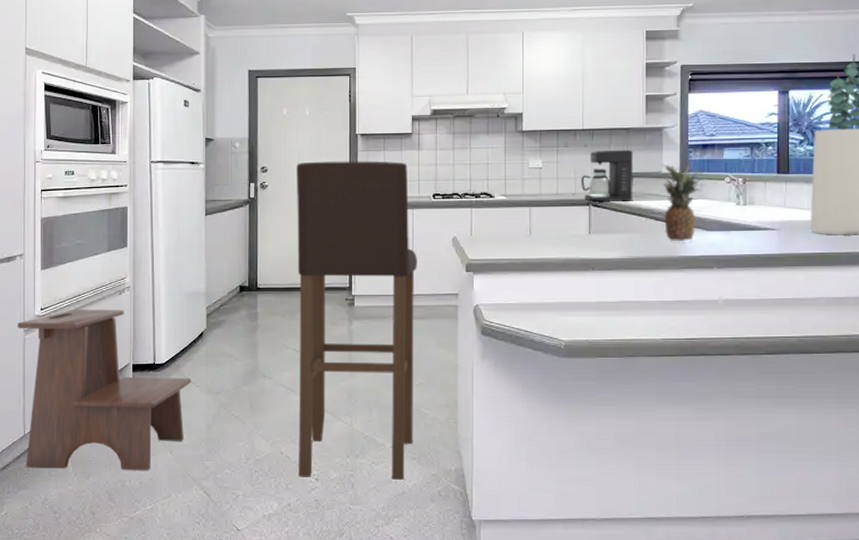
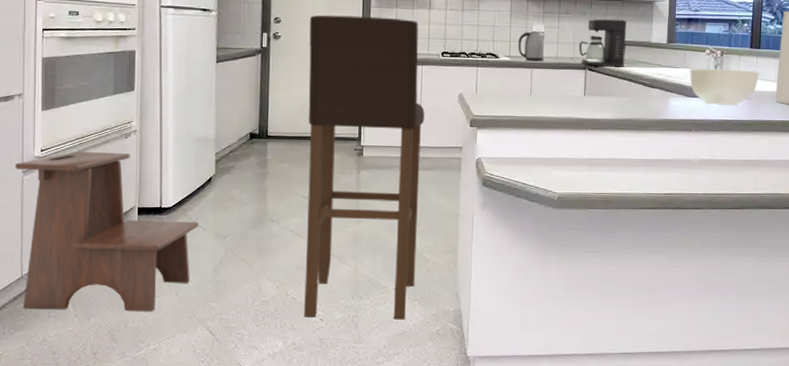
kettle: none [514,167,544,198] -> present [518,31,545,61]
fruit: present [661,163,709,242] -> none [651,34,692,106]
bowl: none [708,199,789,238] -> present [689,69,759,106]

